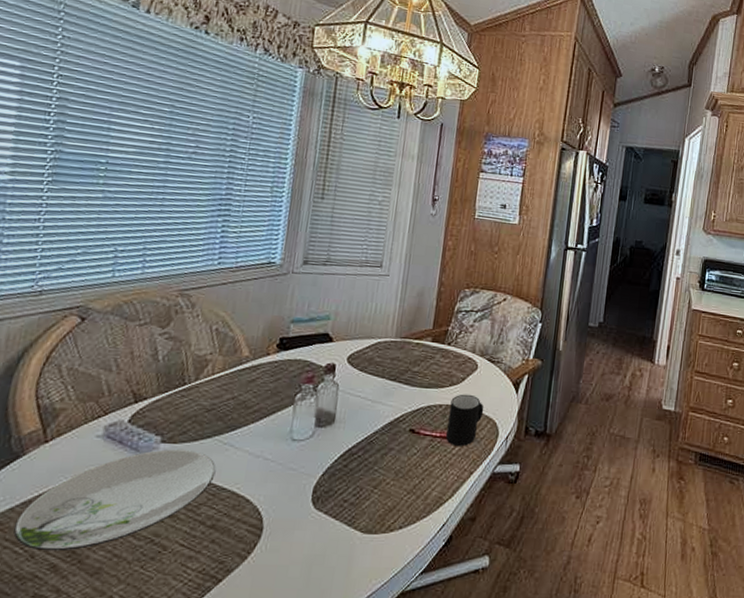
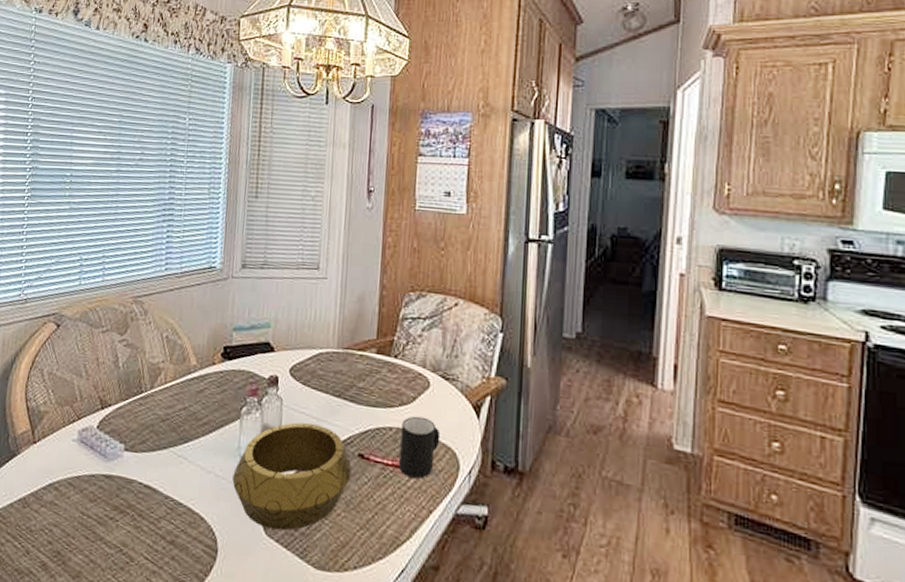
plate: present [13,449,216,552] -> none [13,458,173,551]
decorative bowl: none [282,405,403,503] -> present [232,422,352,531]

